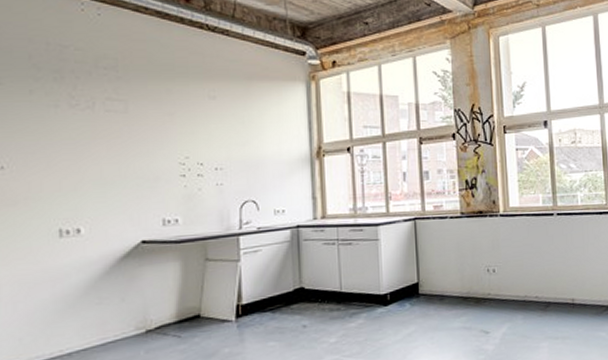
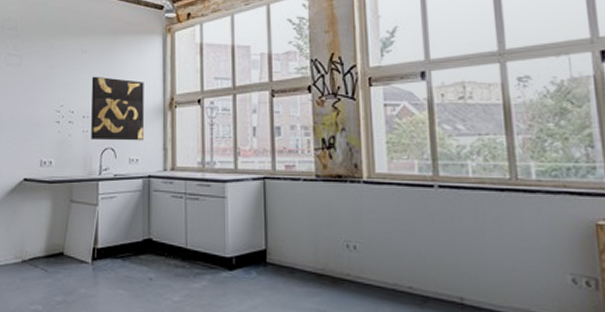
wall art: none [223,124,289,193] -> present [91,76,144,141]

